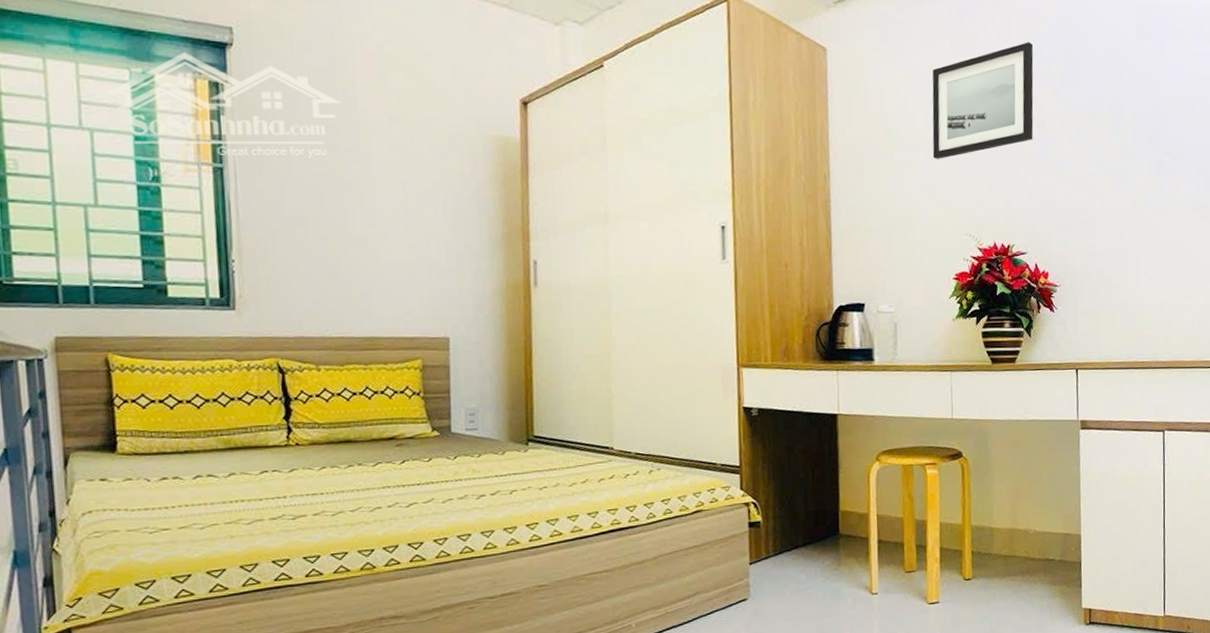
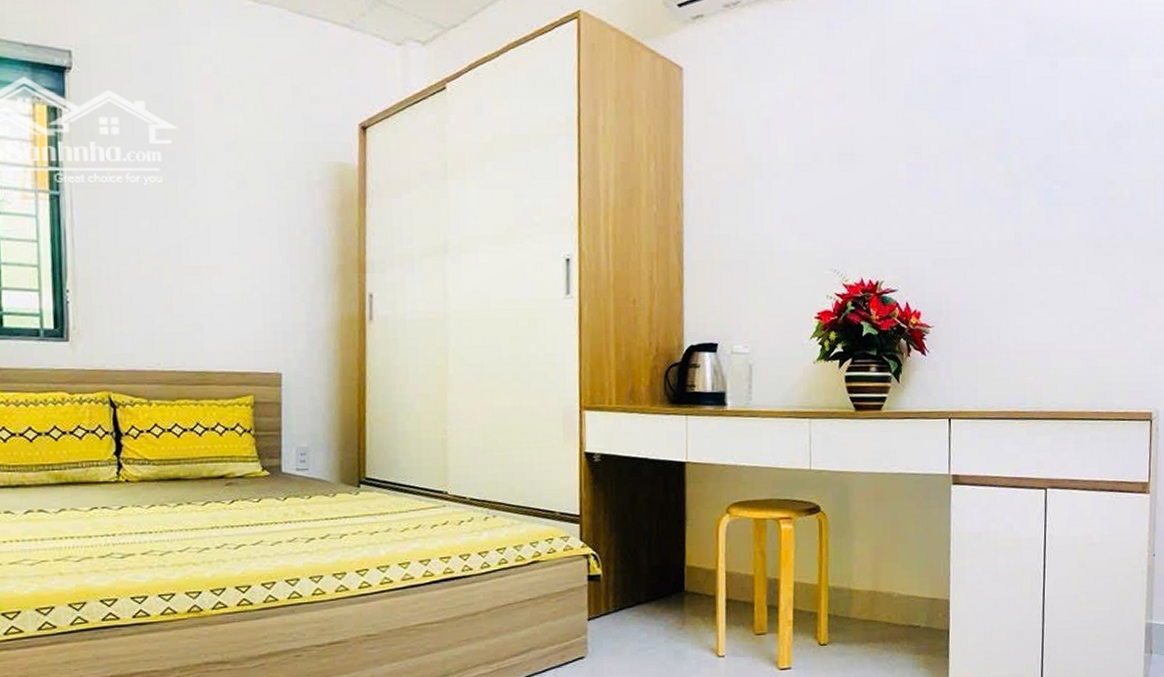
wall art: present [932,42,1034,159] -> none [795,59,910,187]

